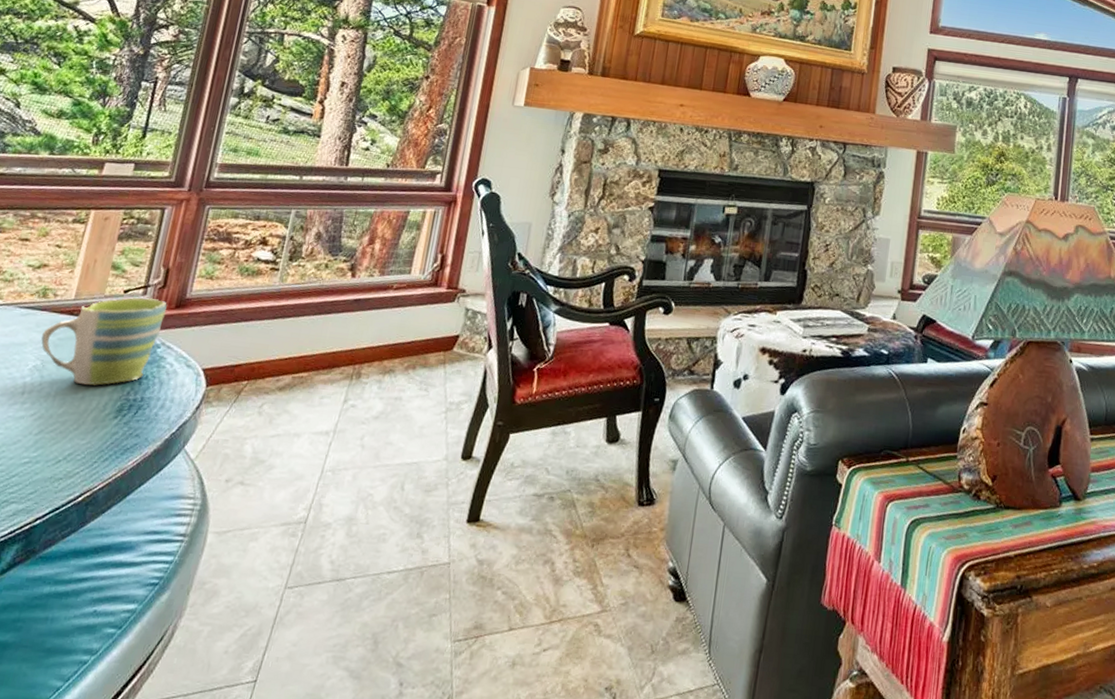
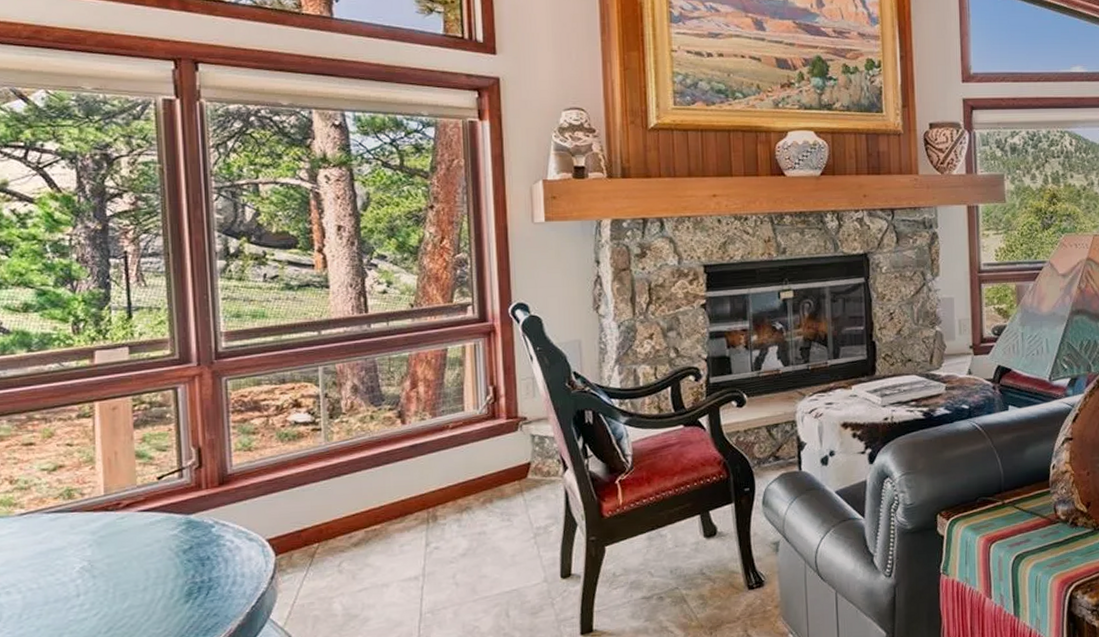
mug: present [41,297,167,386] -> none [79,479,211,577]

